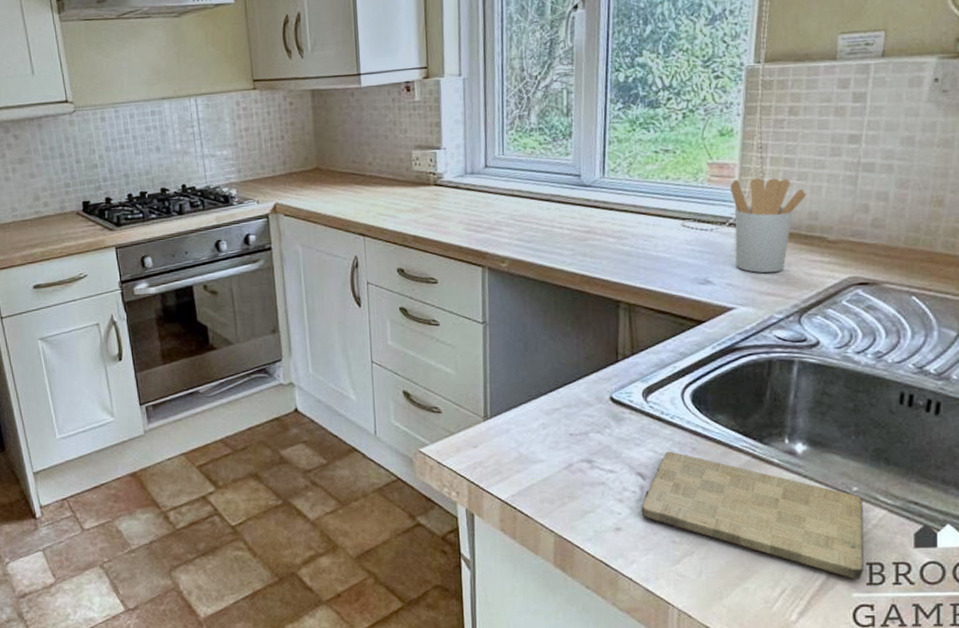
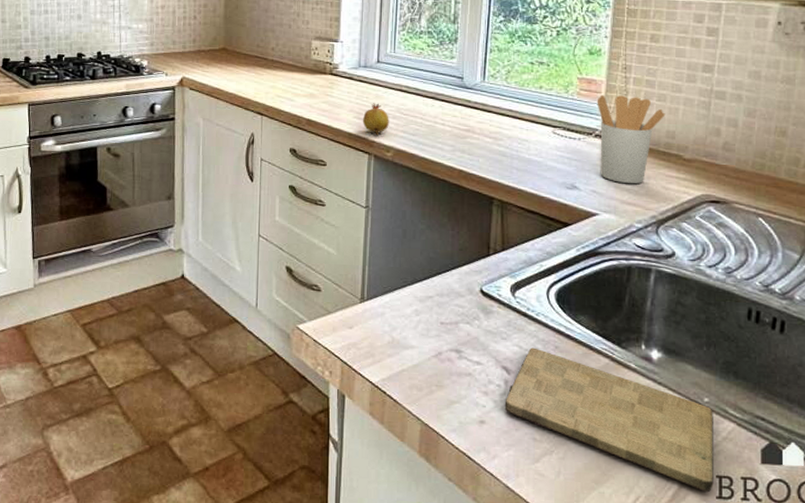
fruit: none [472,211,502,247] -> present [362,103,389,136]

